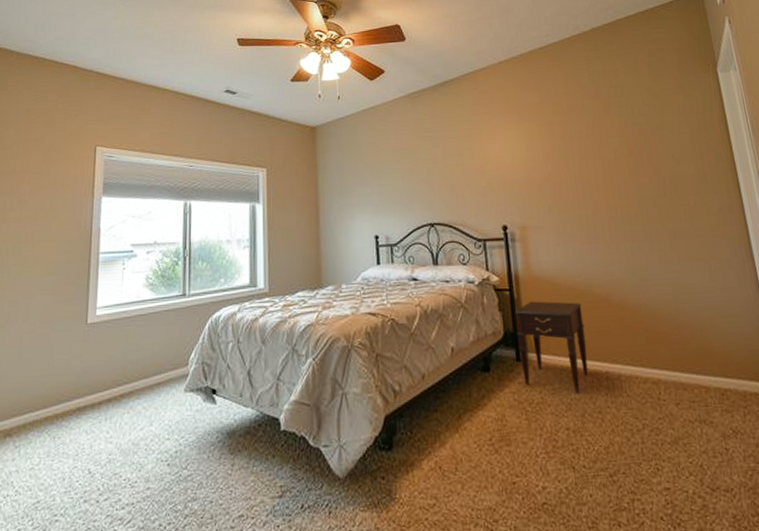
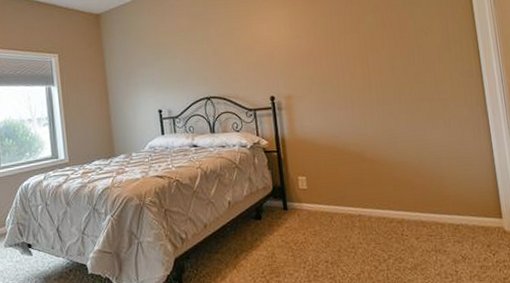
nightstand: present [514,301,589,394] -> none [282,159,344,234]

